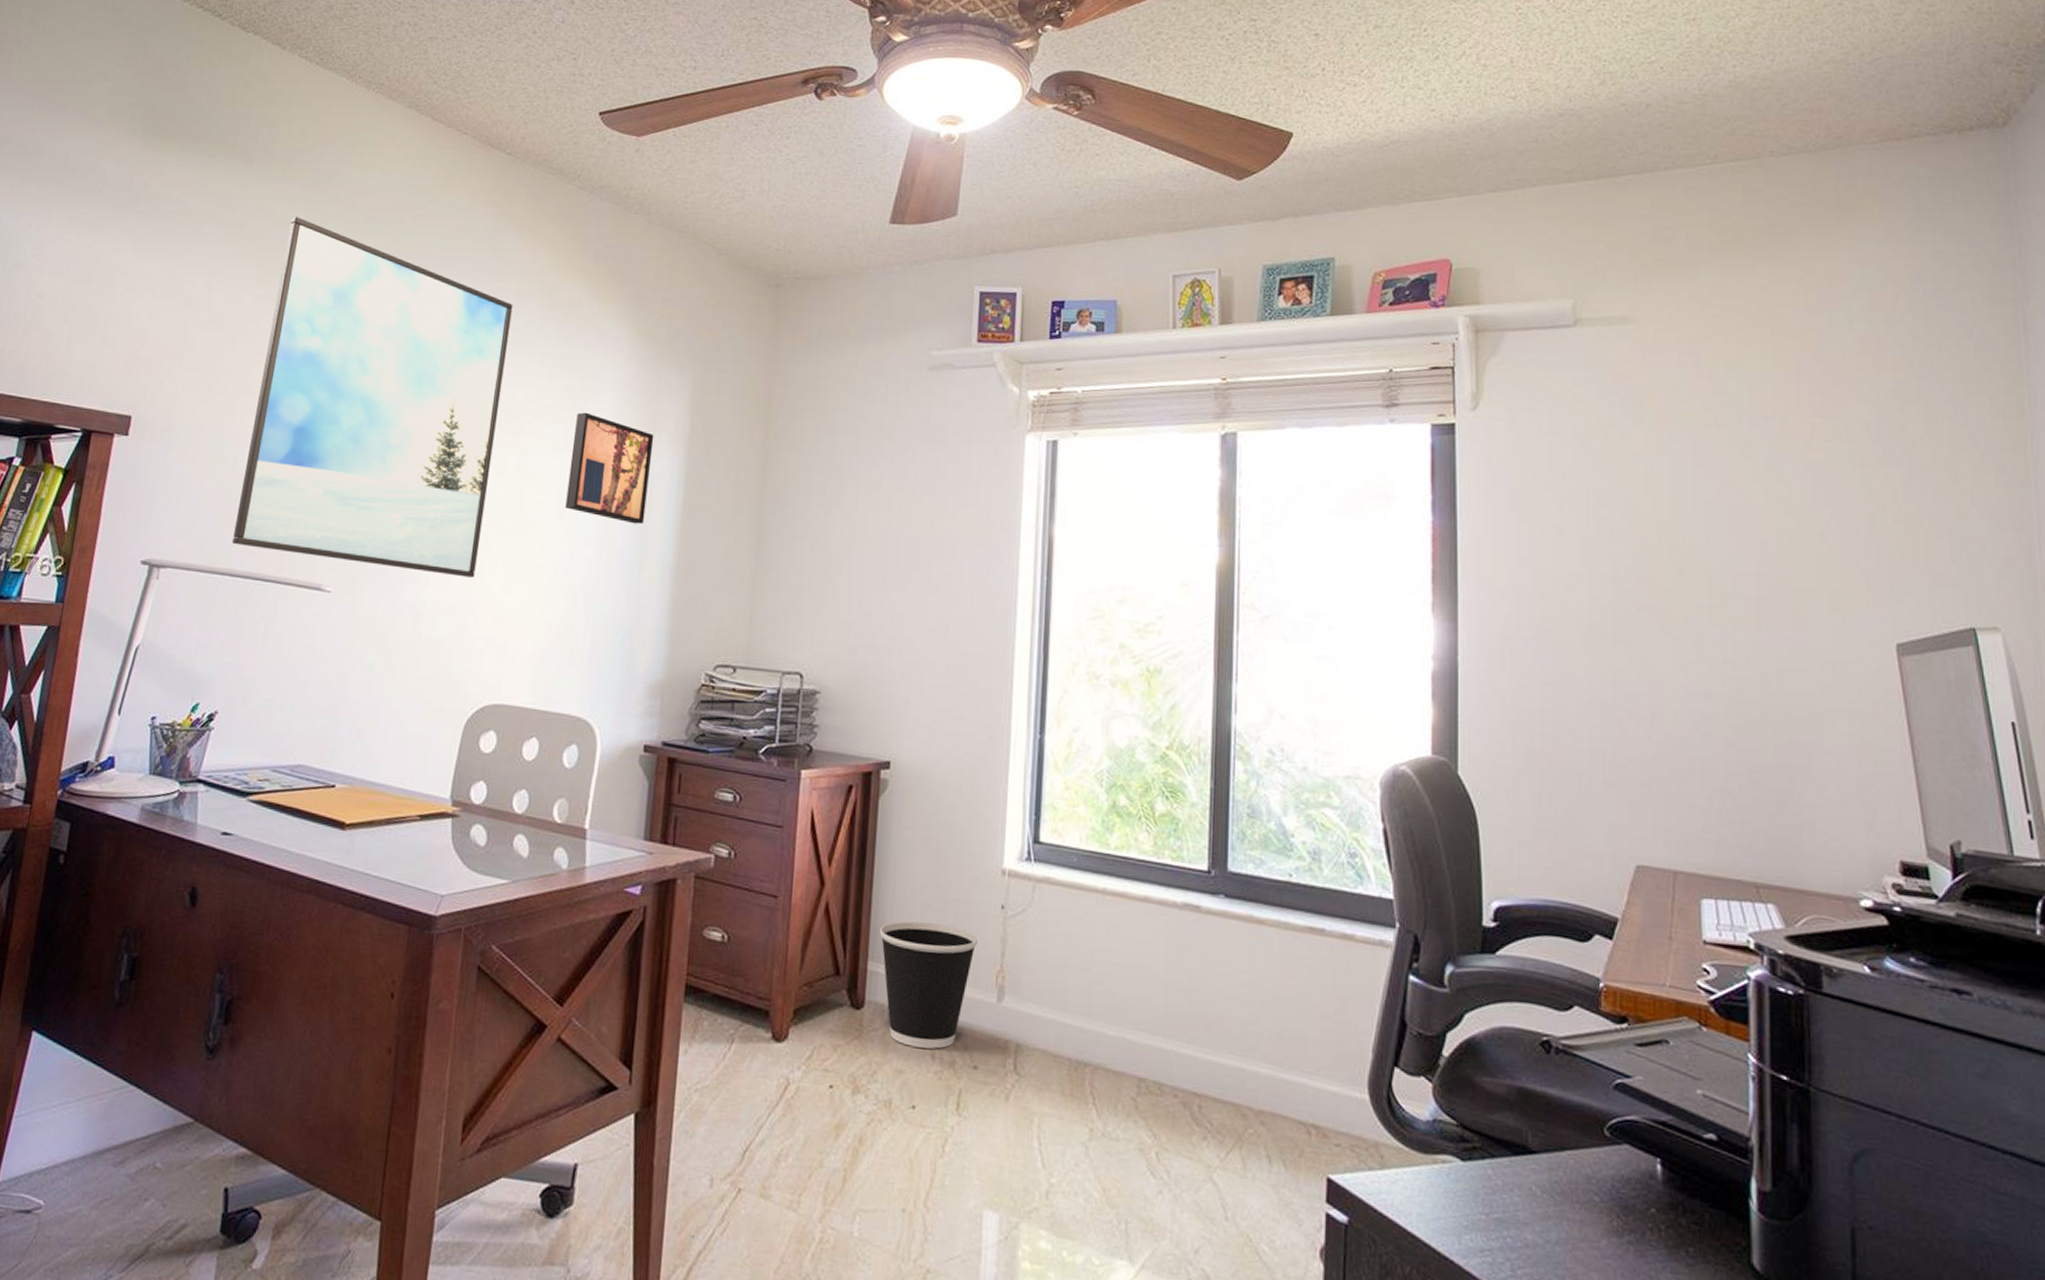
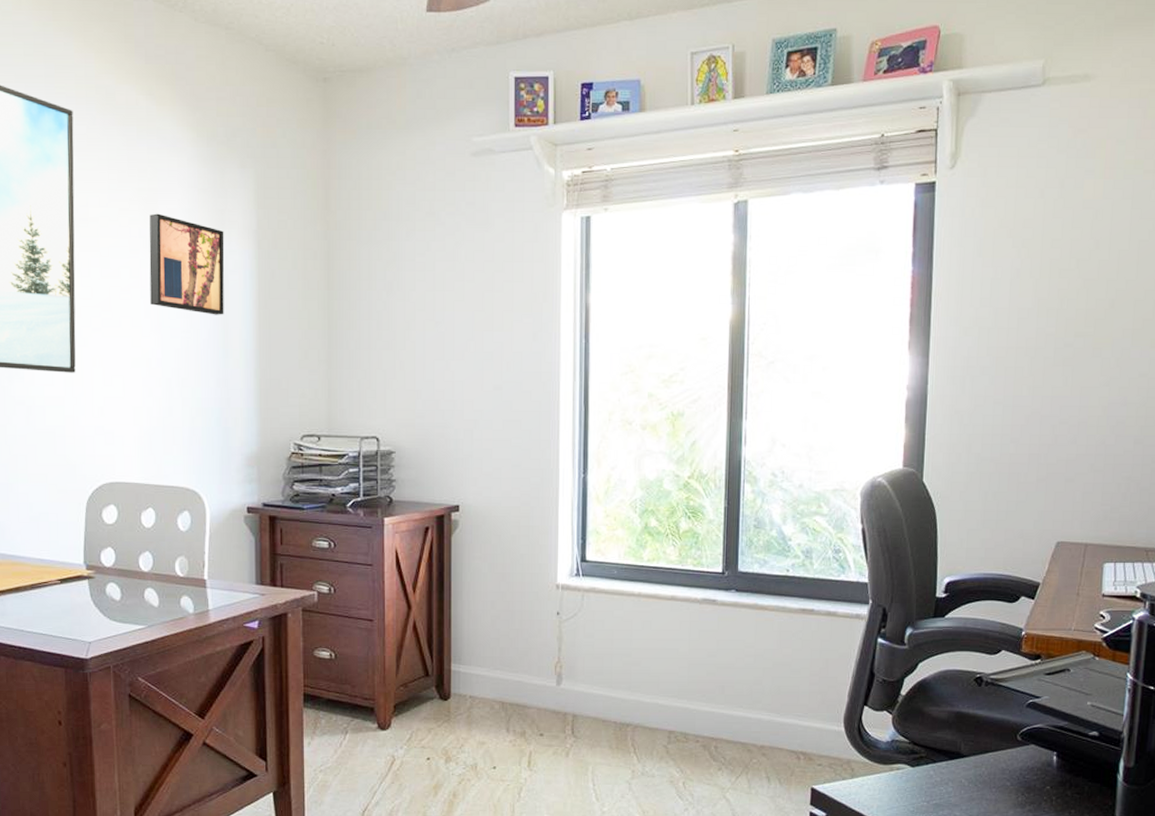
wastebasket: present [879,921,978,1049] -> none [458,630,539,724]

